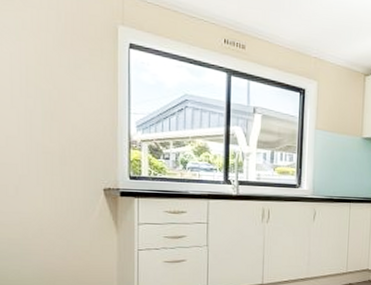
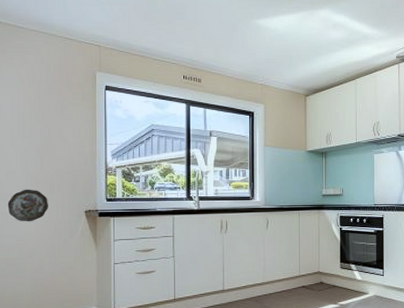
decorative plate: none [8,159,59,198] -> present [7,189,48,222]

